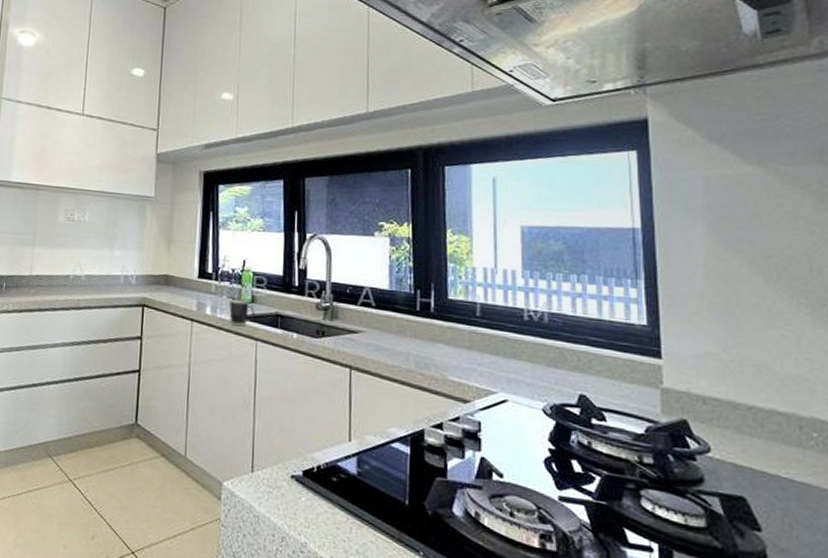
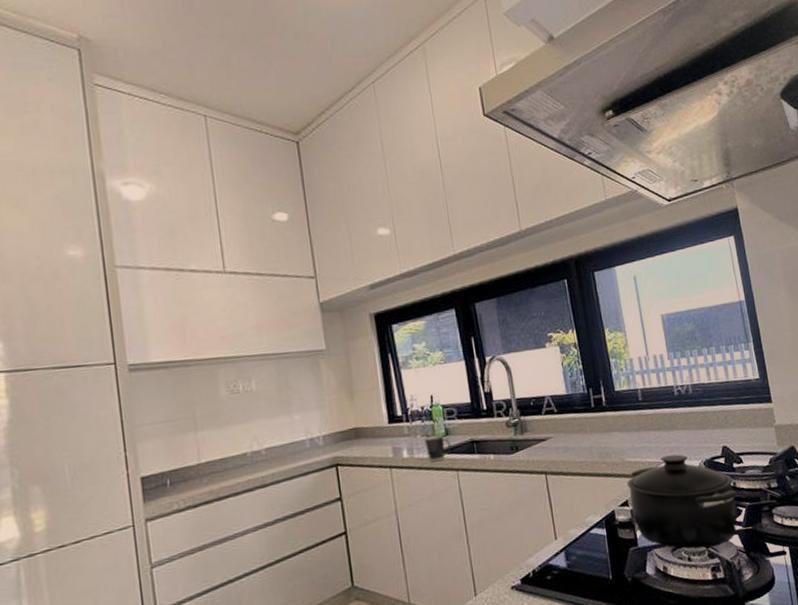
saucepan: none [445,386,590,511] -> present [626,454,738,549]

